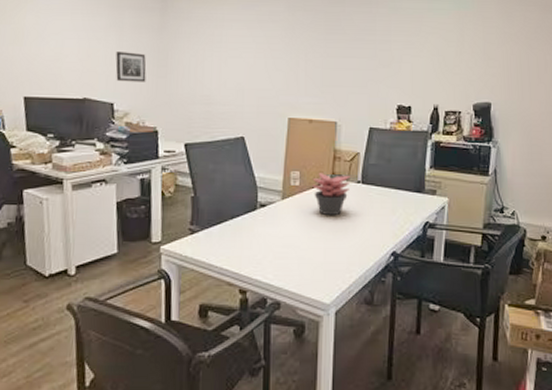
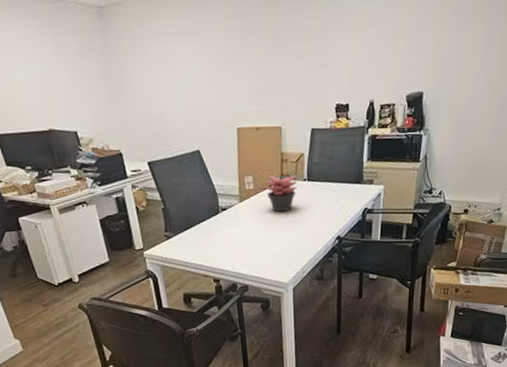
wall art: present [115,52,146,82] -> none [68,79,102,110]

